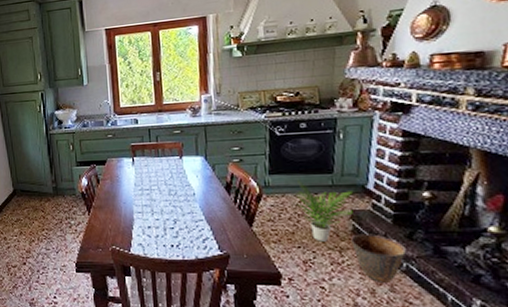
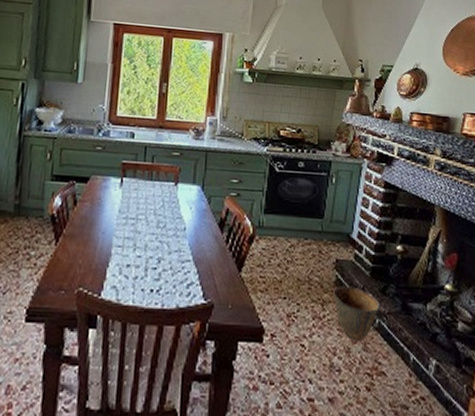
potted plant: present [293,180,353,242] -> none [284,222,339,293]

